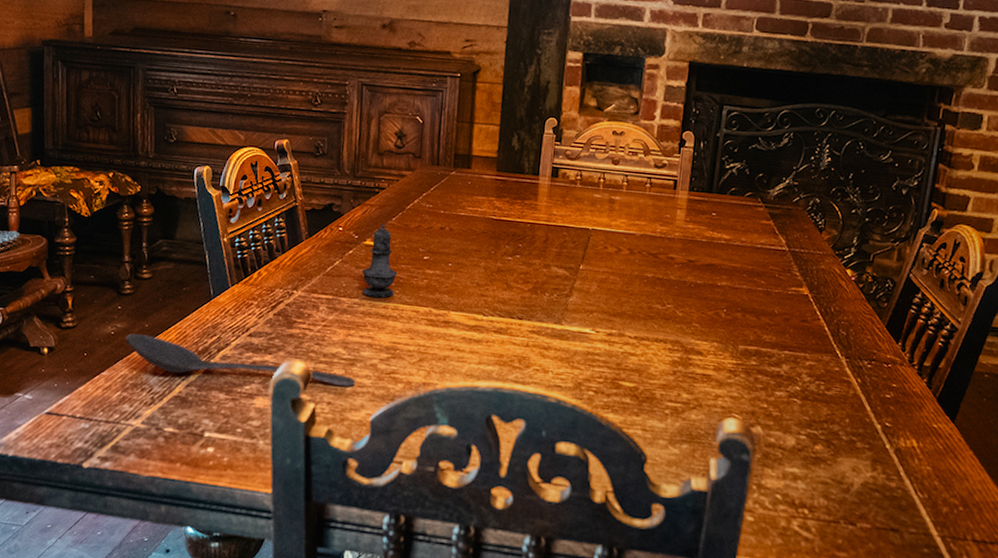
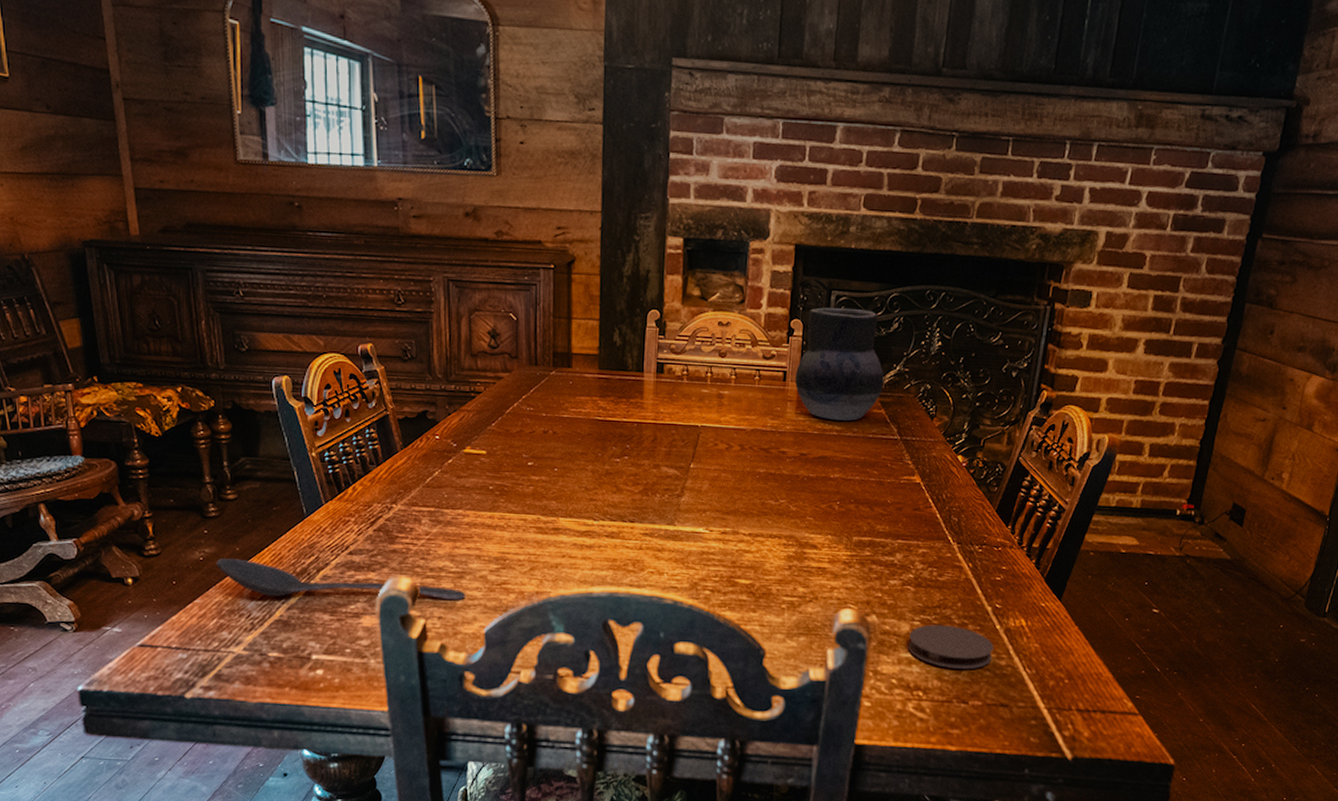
salt shaker: present [362,224,397,298] -> none [464,430,501,507]
ceramic jug: none [685,121,774,231] -> present [794,307,884,421]
coaster: none [793,439,883,489] -> present [907,624,994,669]

